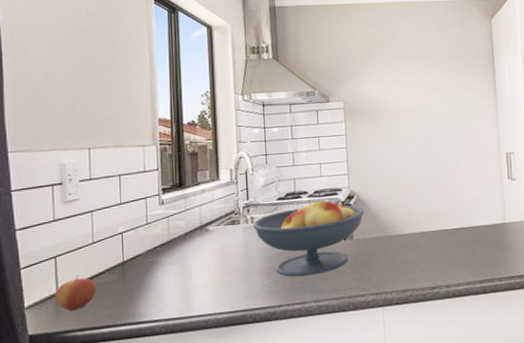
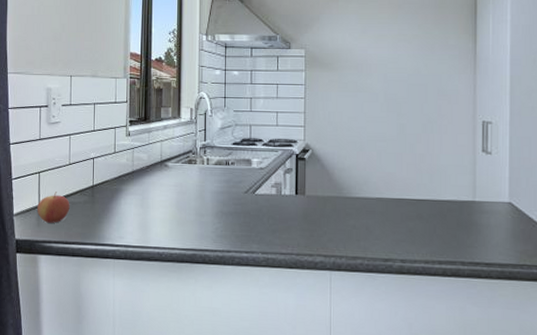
fruit bowl: present [253,199,365,277] -> none [209,148,319,226]

